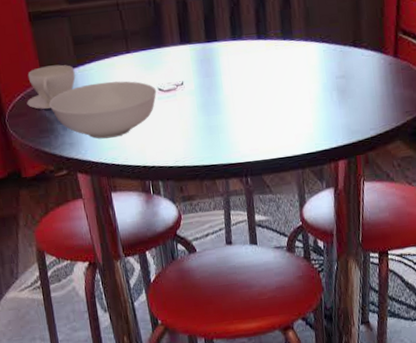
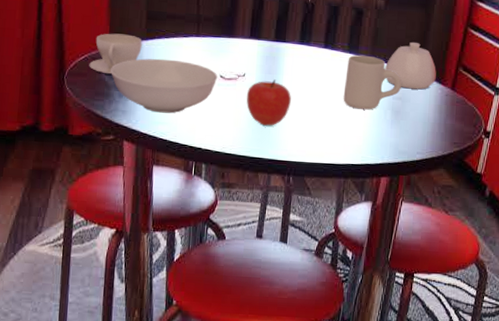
fruit: none [188,82,235,132] -> present [246,79,291,126]
mug: none [283,38,343,96] -> present [343,54,402,110]
sugar bowl: none [322,14,377,66] -> present [384,41,436,90]

